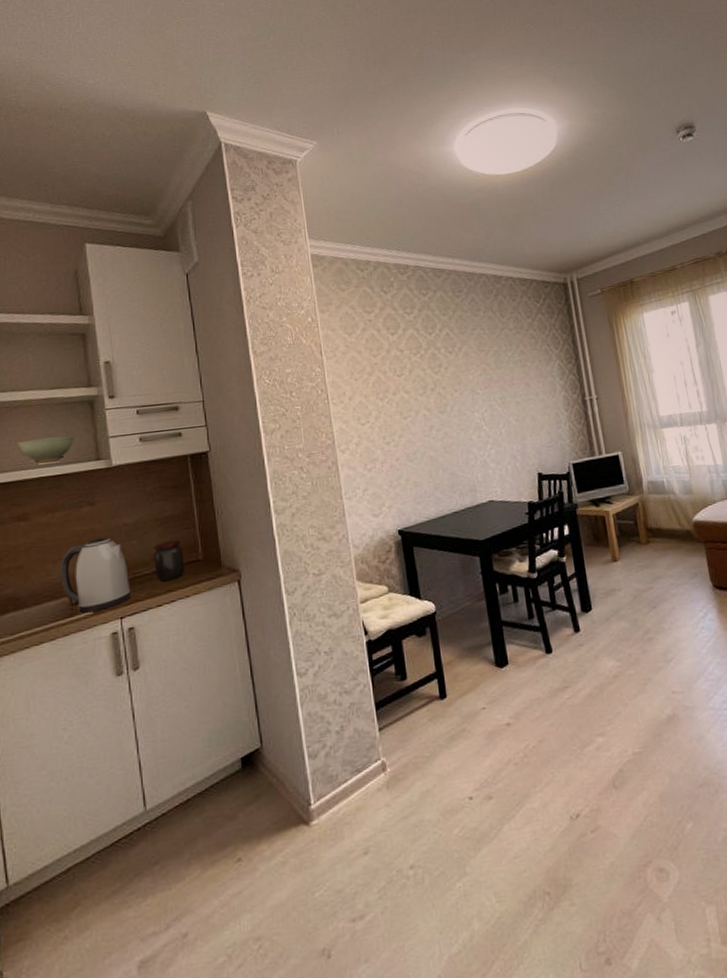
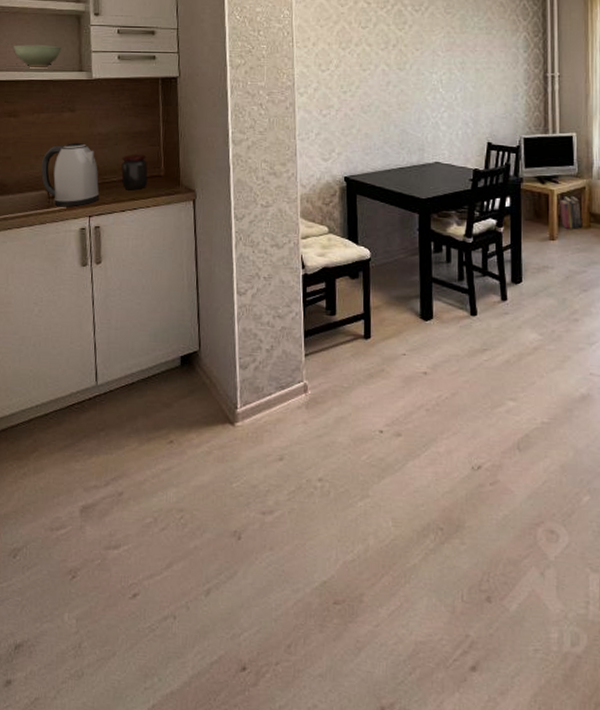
books: none [616,513,642,548] -> present [560,195,583,229]

